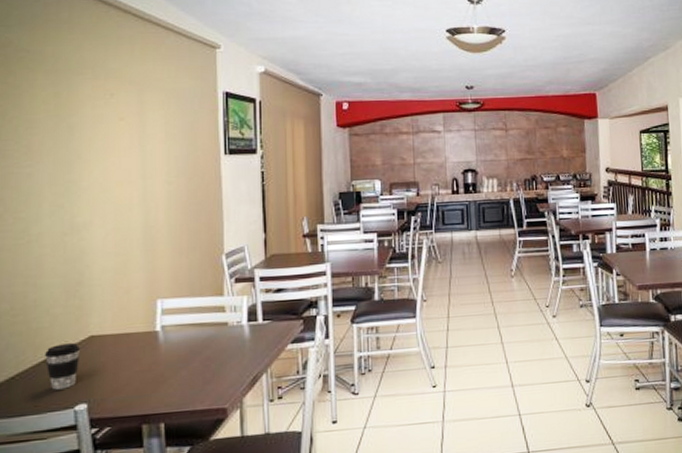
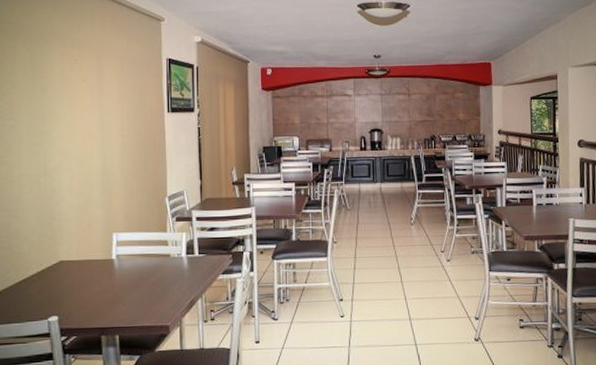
coffee cup: present [45,343,80,390] -> none [25,266,52,304]

